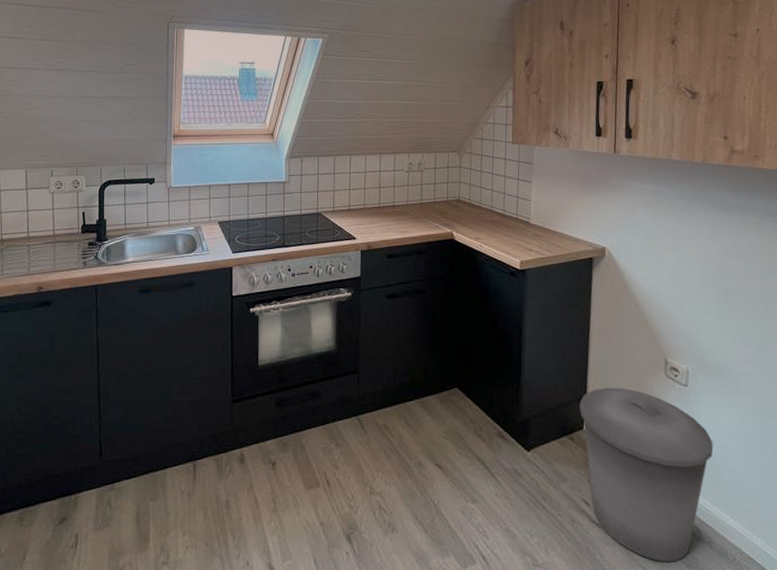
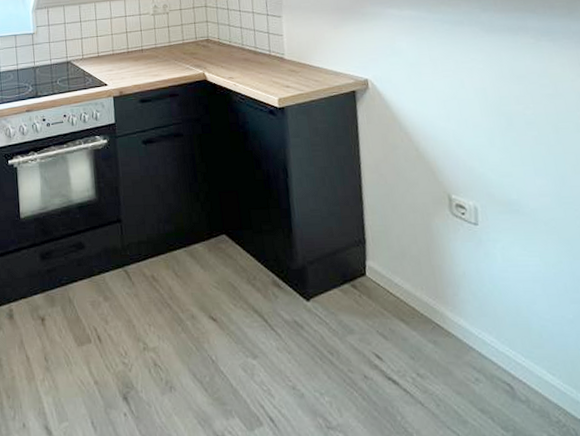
trash can: present [579,387,713,562] -> none [358,228,517,424]

